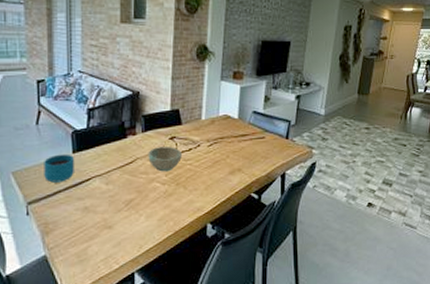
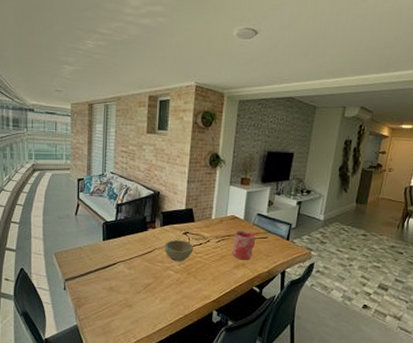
cup: present [44,153,74,183] -> none [79,240,104,265]
vase: none [226,130,252,164] -> present [232,230,256,260]

